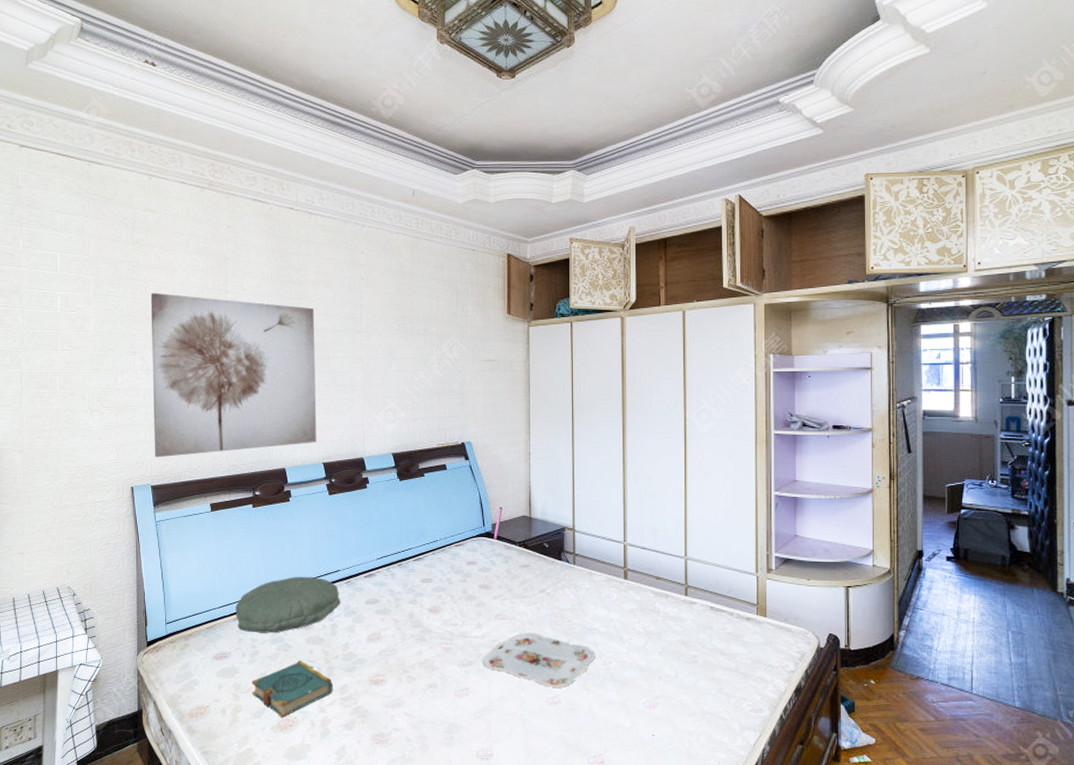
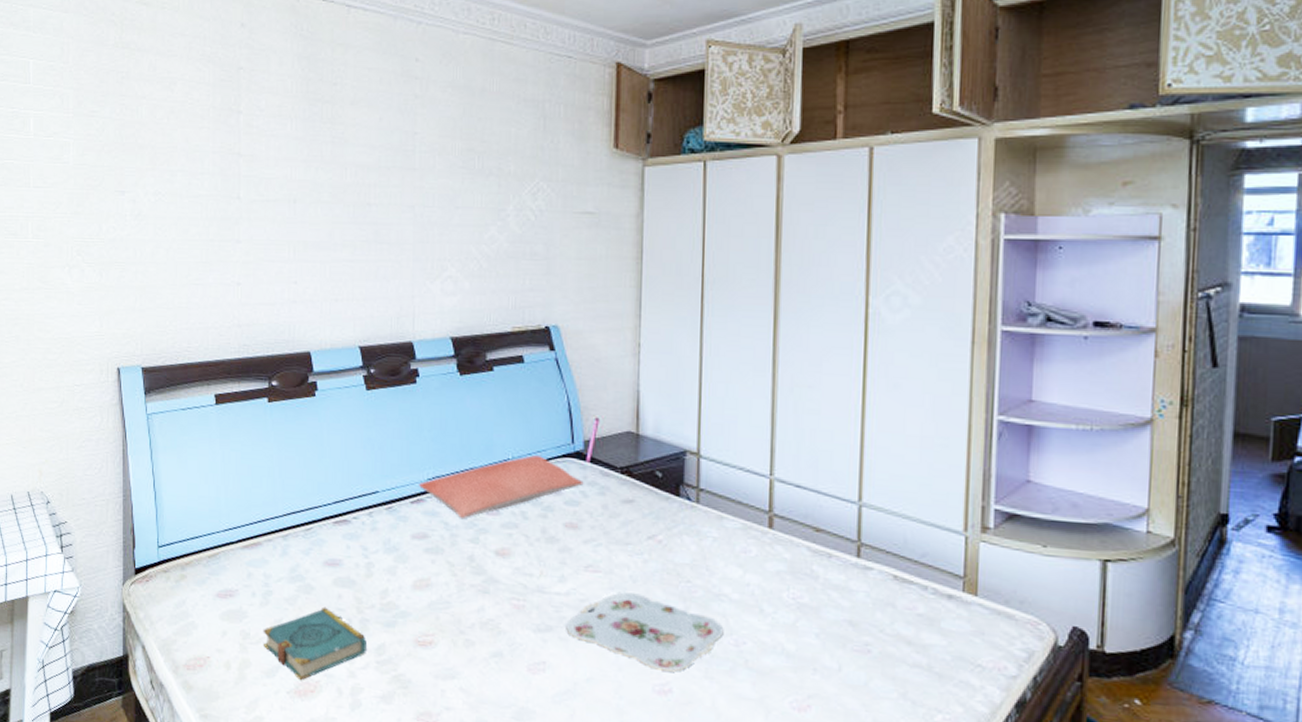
wall art: present [150,292,317,458] -> none [143,113,353,332]
pillow: present [235,576,341,633] -> none [244,496,379,569]
pillow: none [370,537,492,587] -> present [418,455,584,520]

